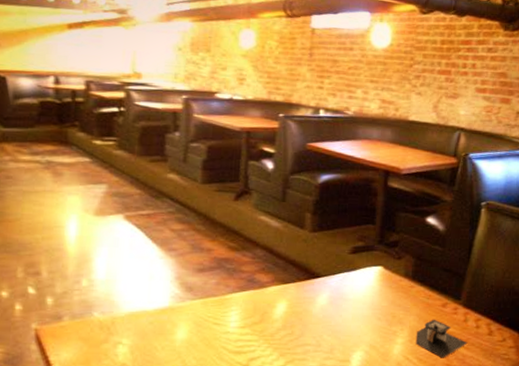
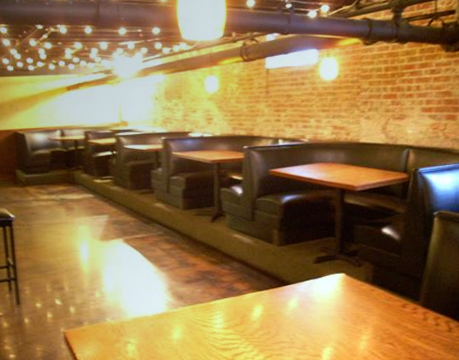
architectural model: present [415,319,468,358] -> none [379,318,429,353]

